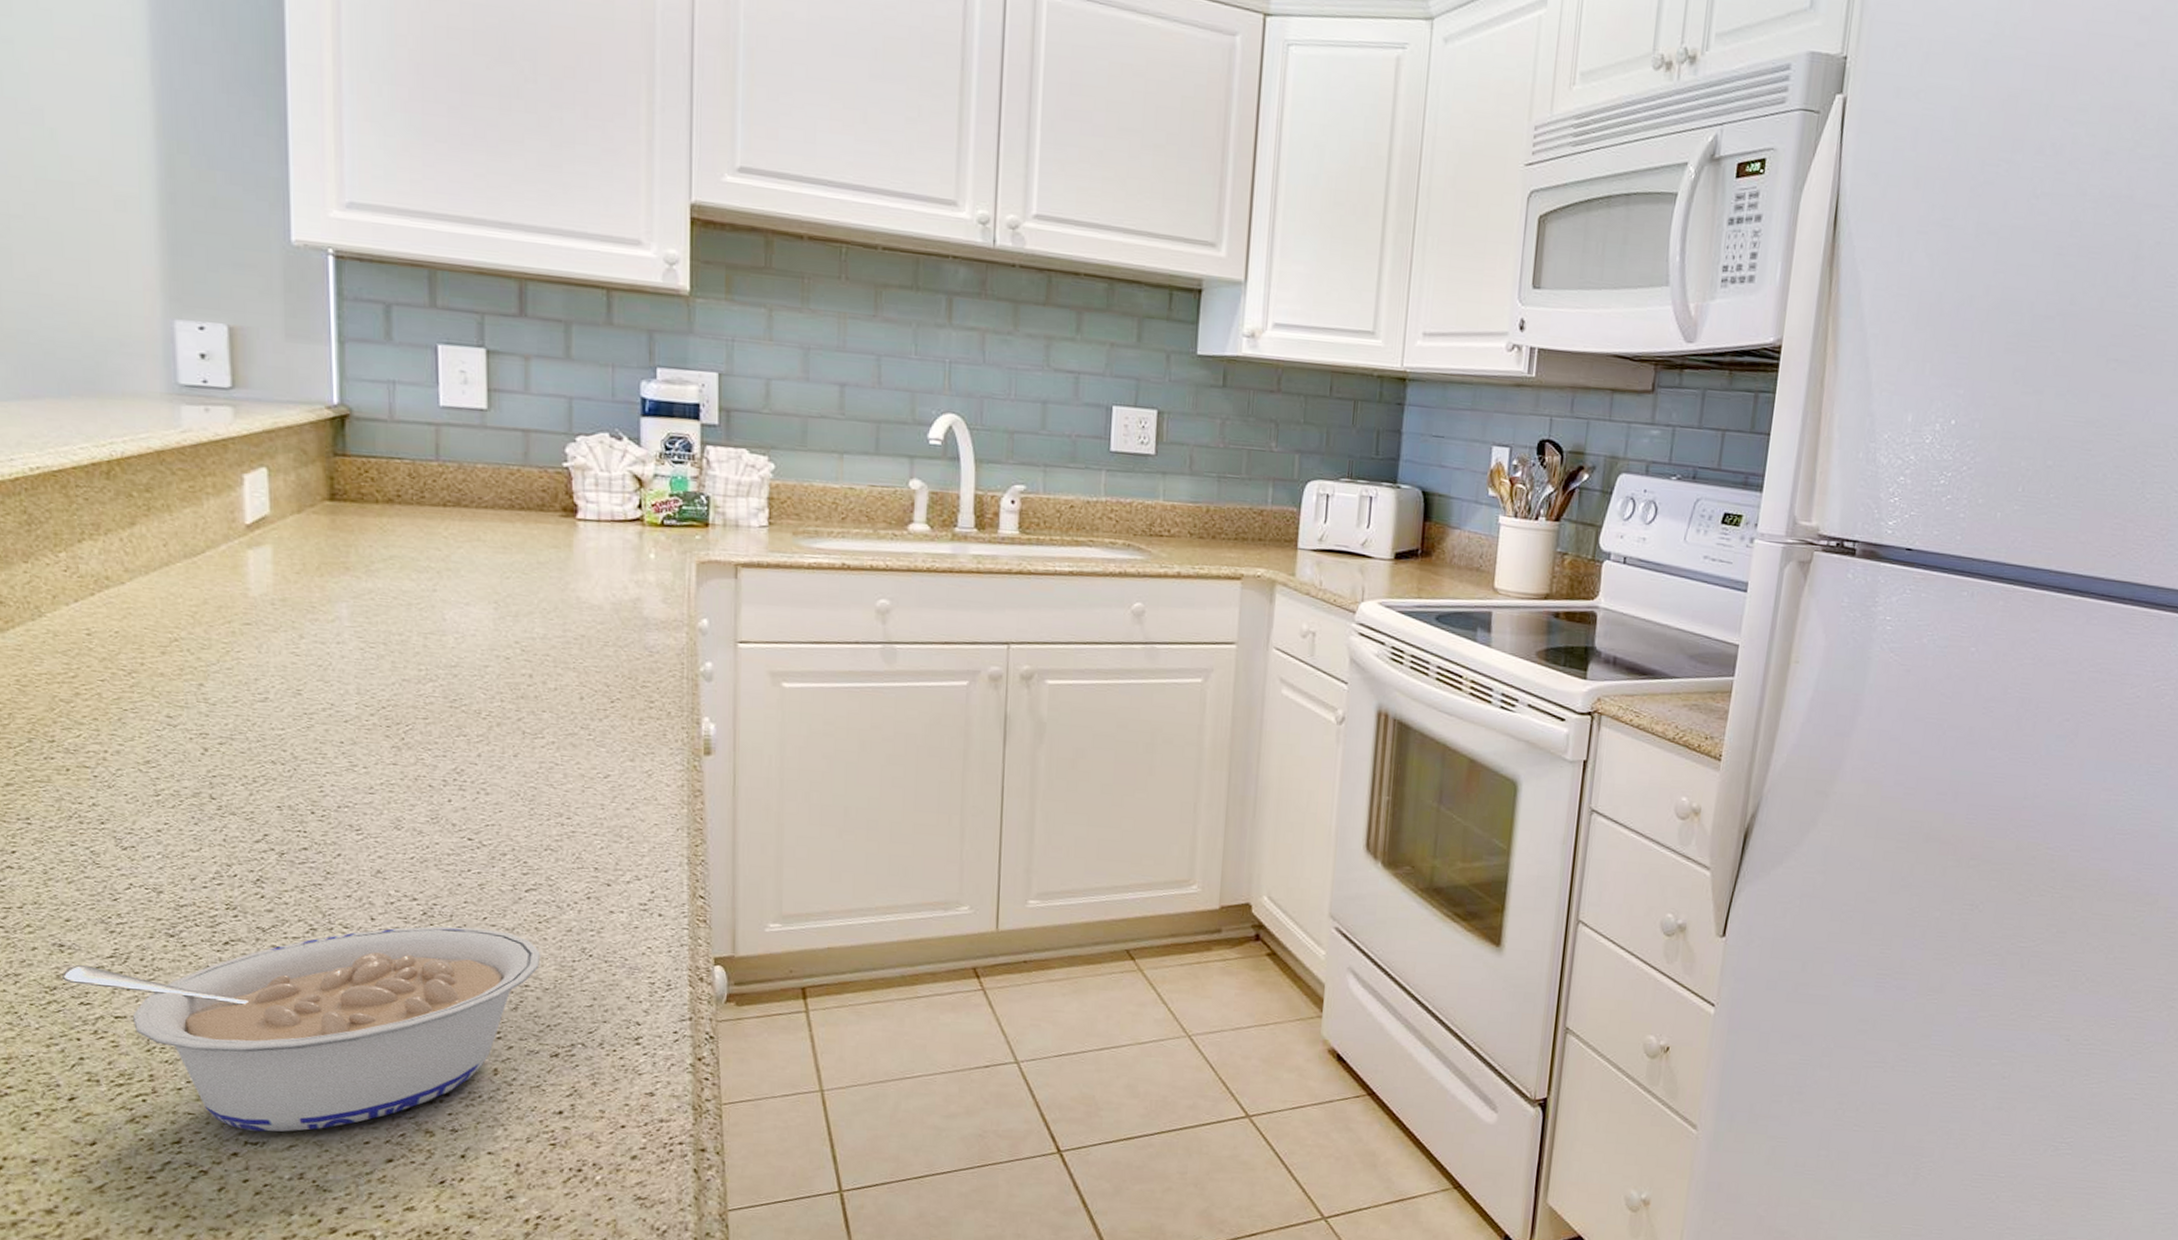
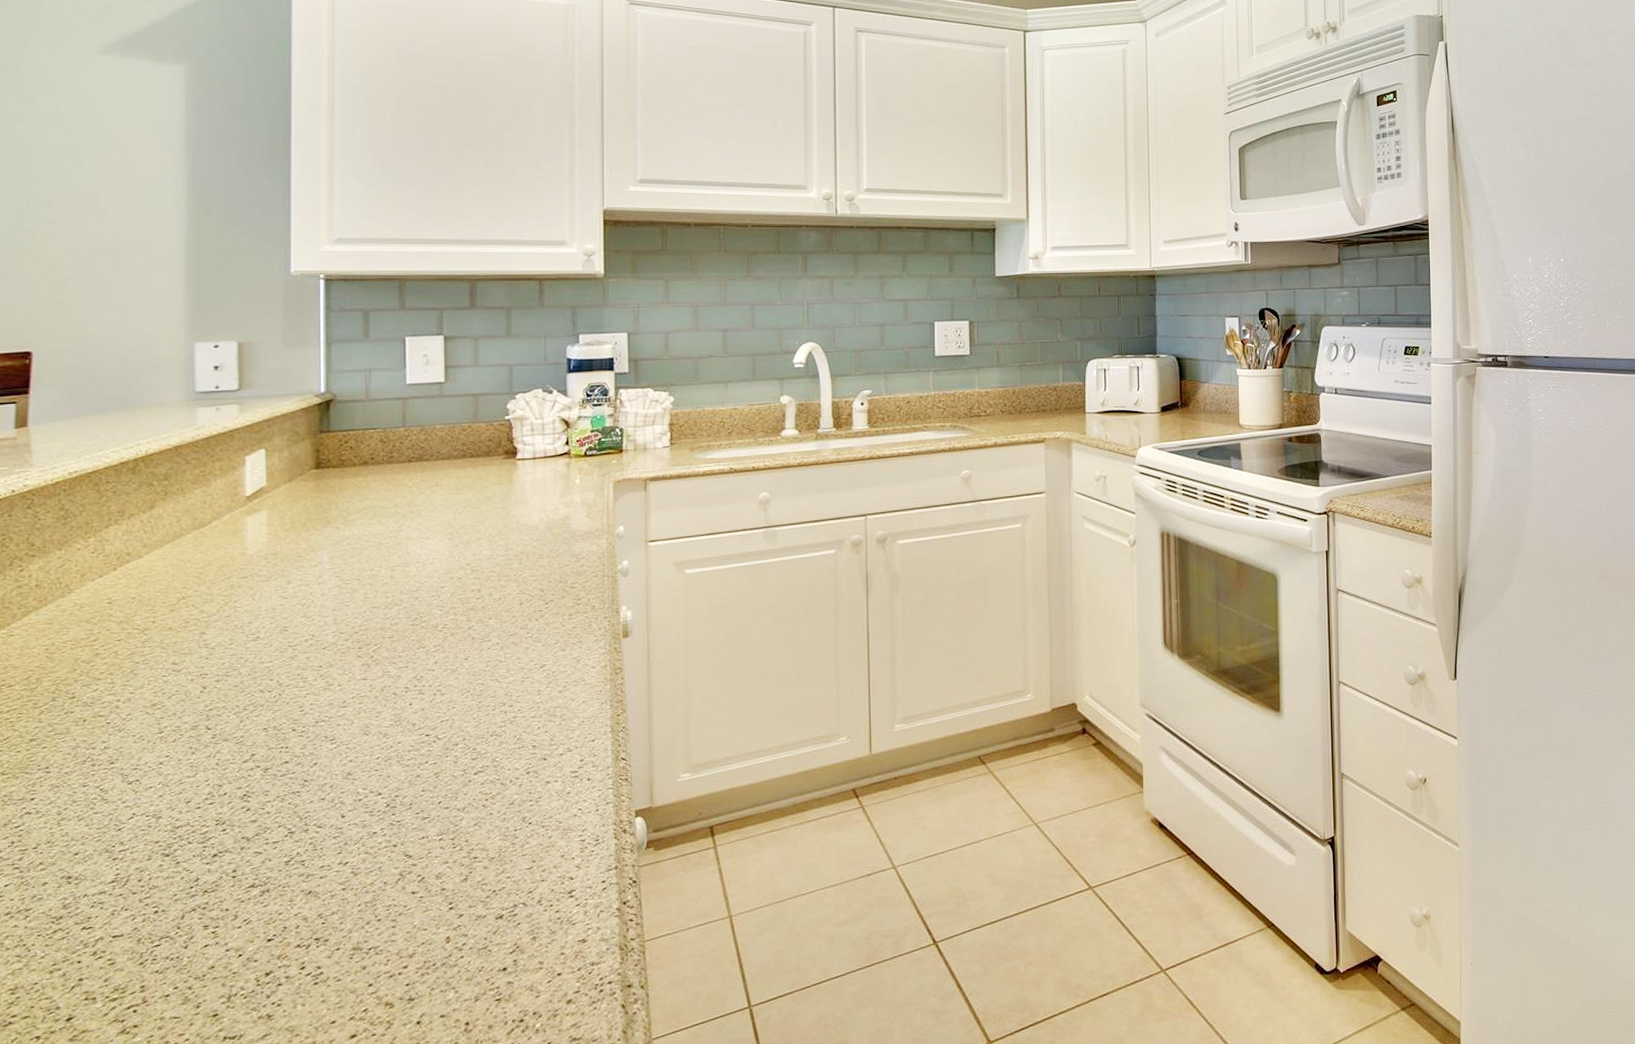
legume: present [62,926,541,1132] -> none [68,811,488,1026]

